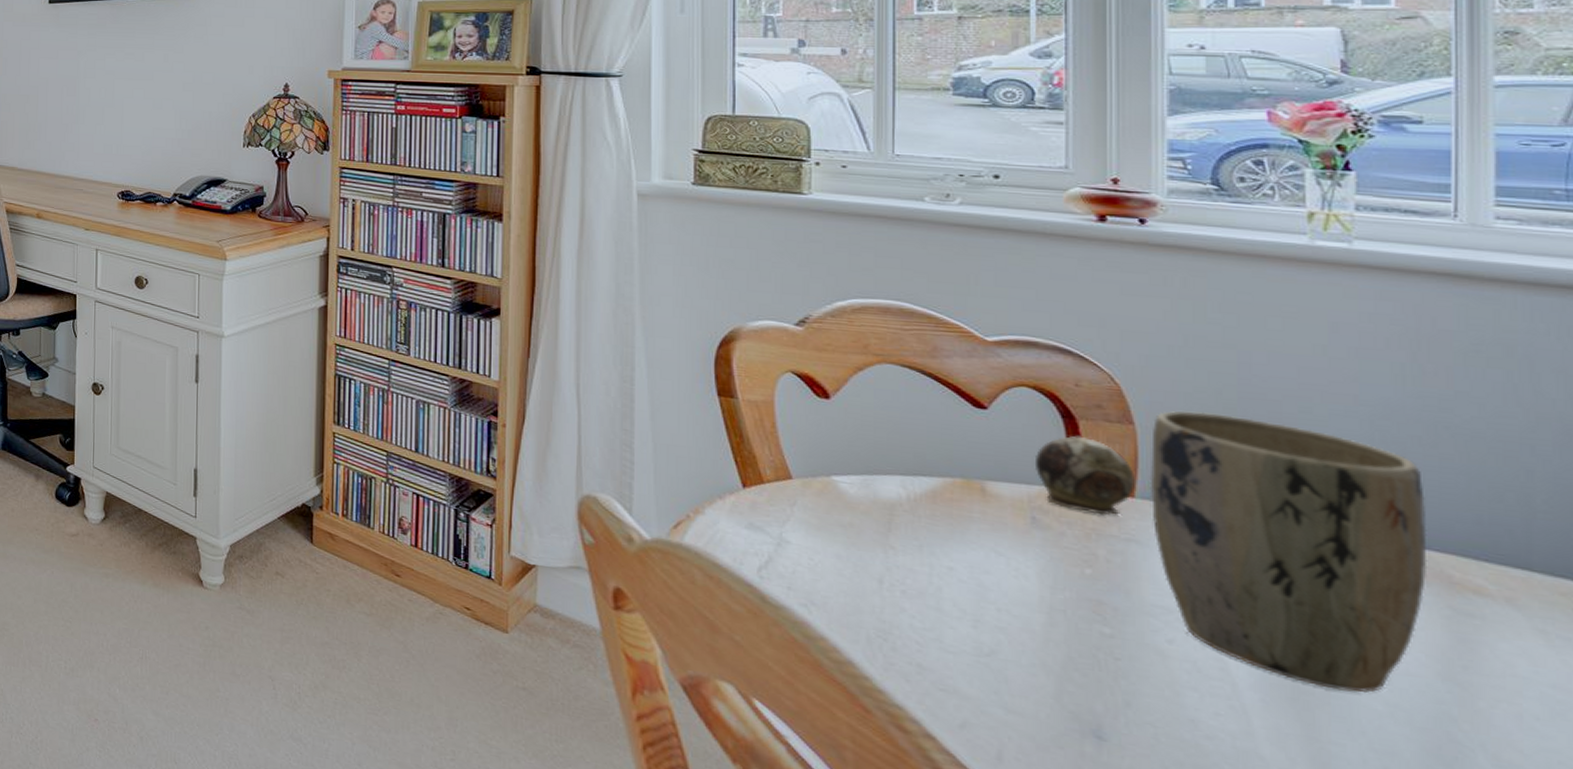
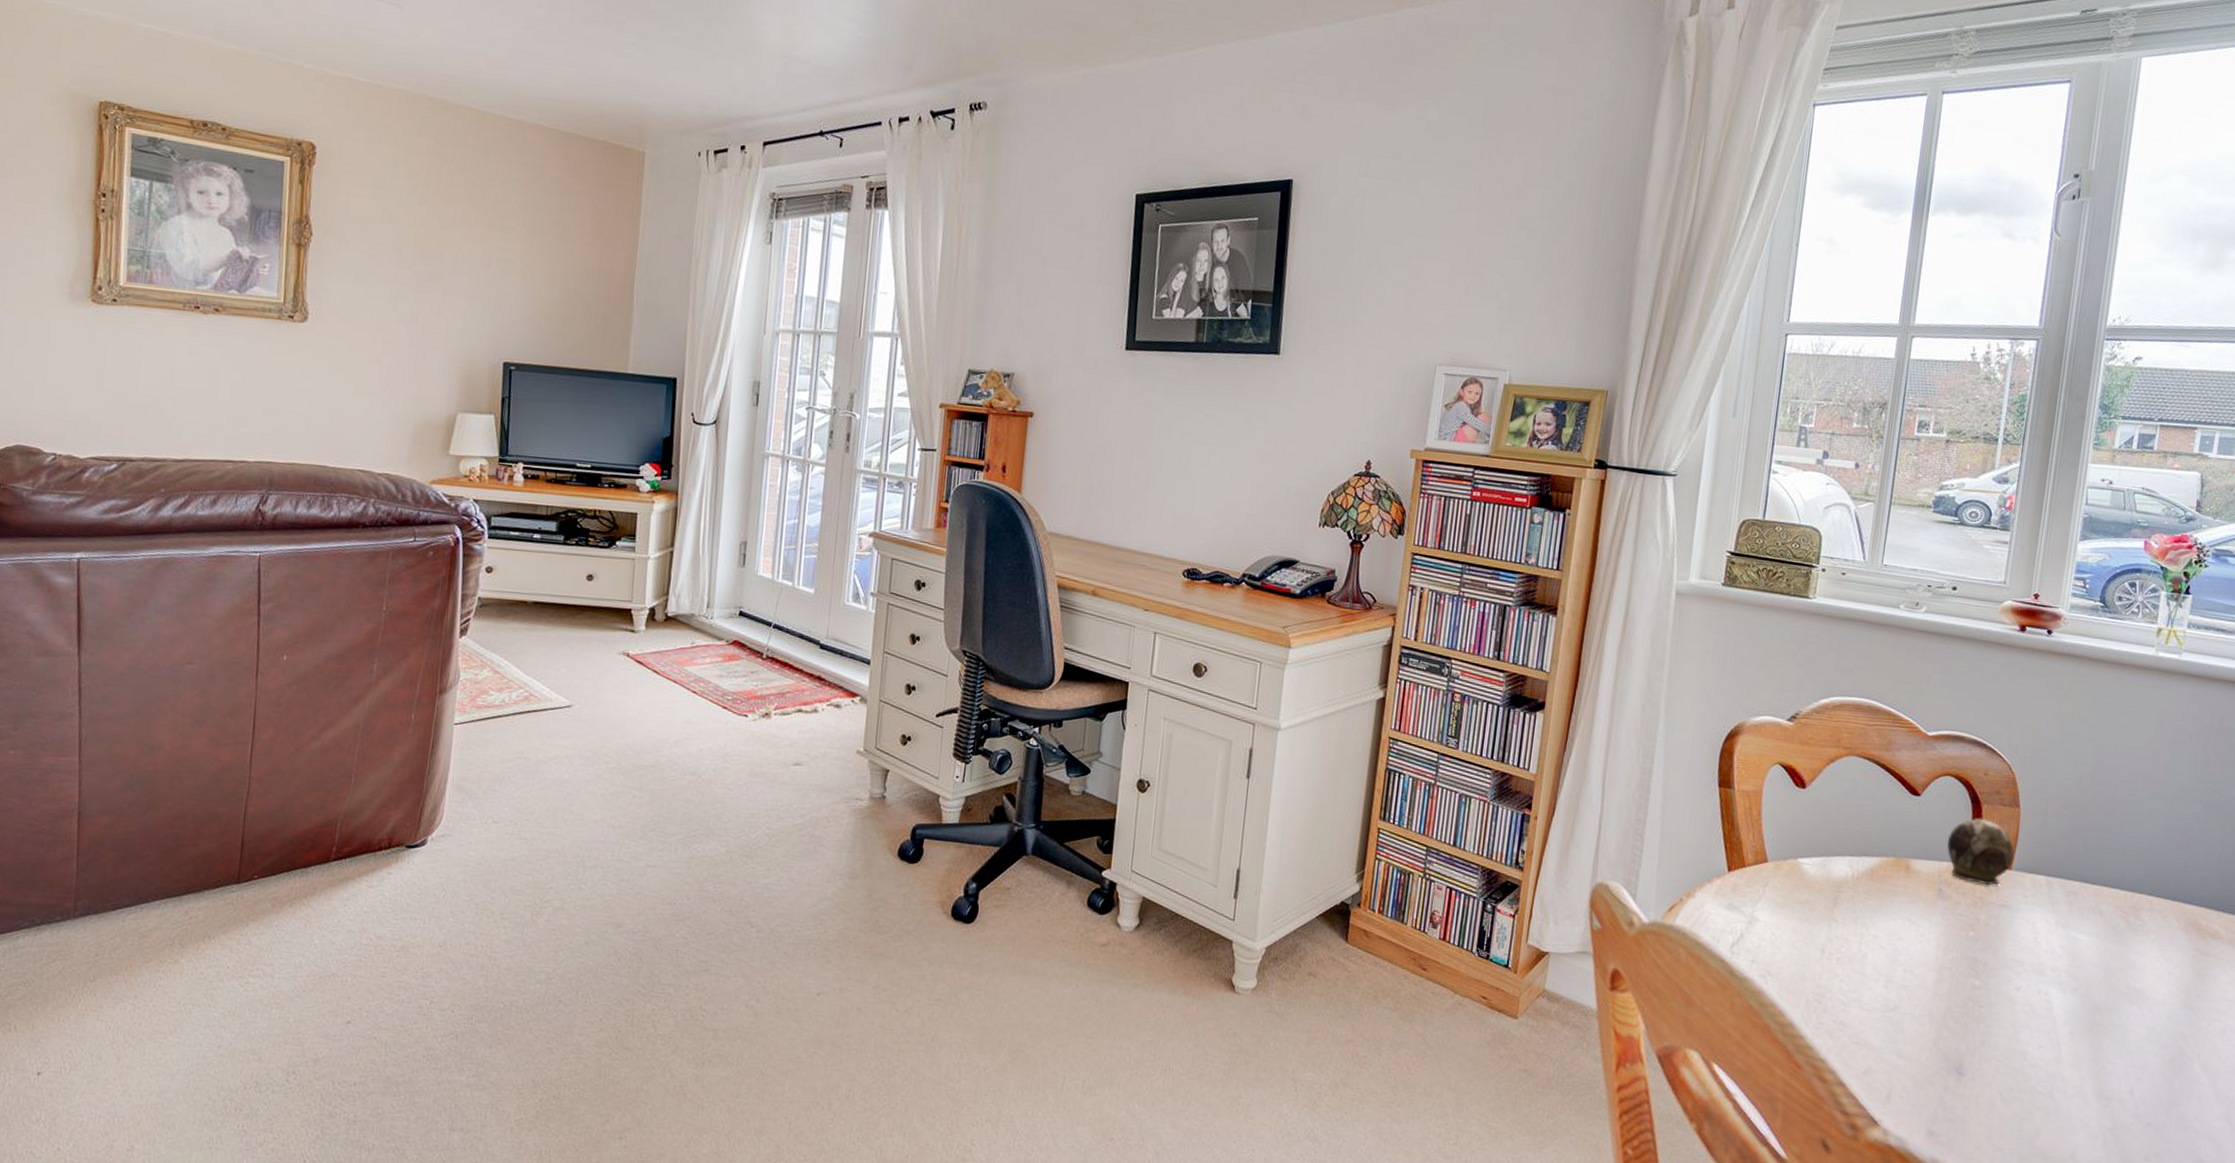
plant pot: present [1149,410,1428,693] -> none [2020,795,2195,1021]

